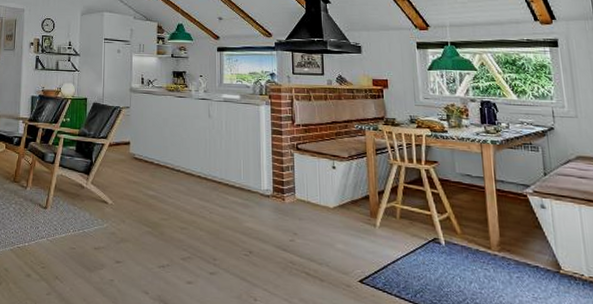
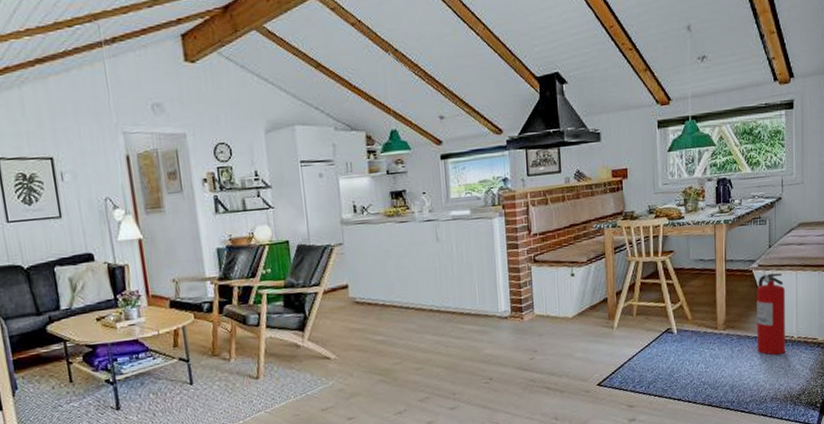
fire extinguisher: none [533,201,575,292] -> present [756,273,785,355]

